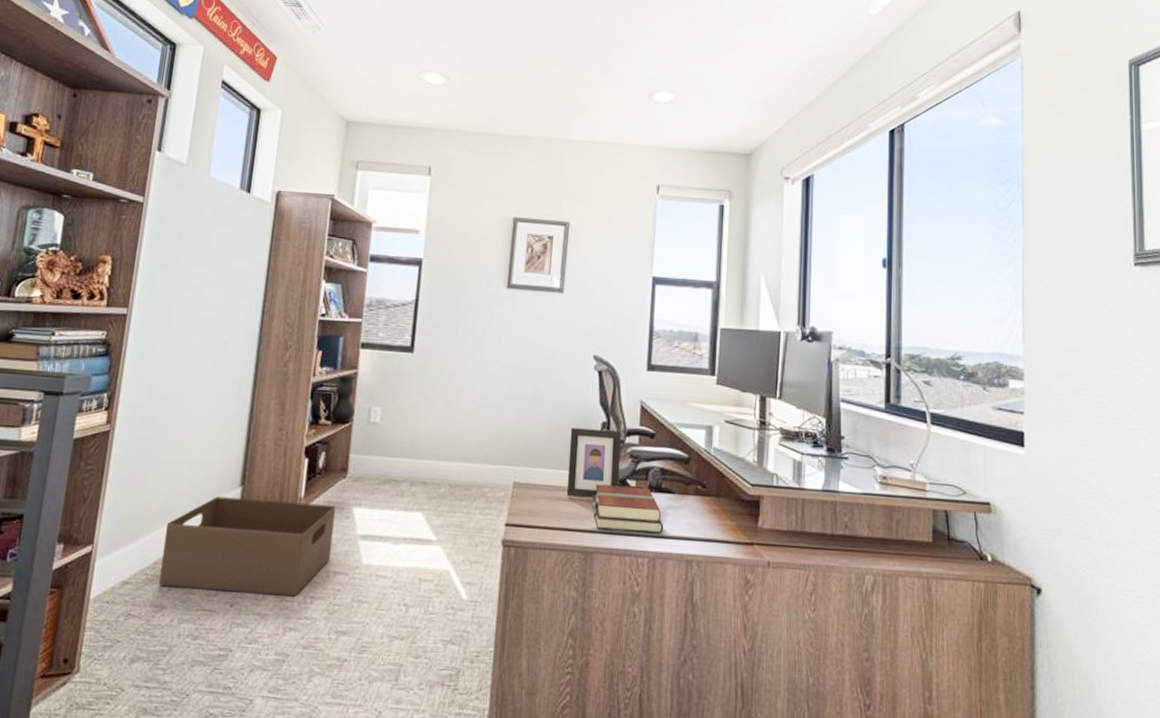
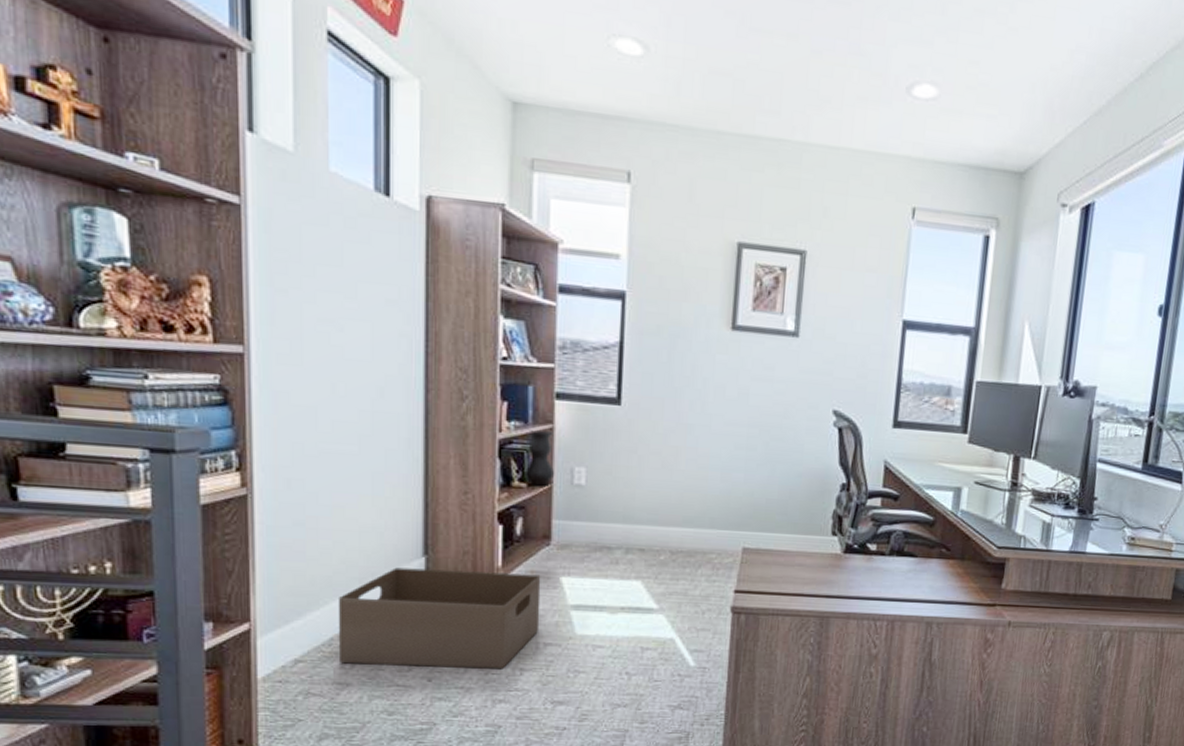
picture frame: present [566,428,622,498] -> none [801,490,863,563]
books: present [591,484,664,533] -> none [828,548,905,597]

